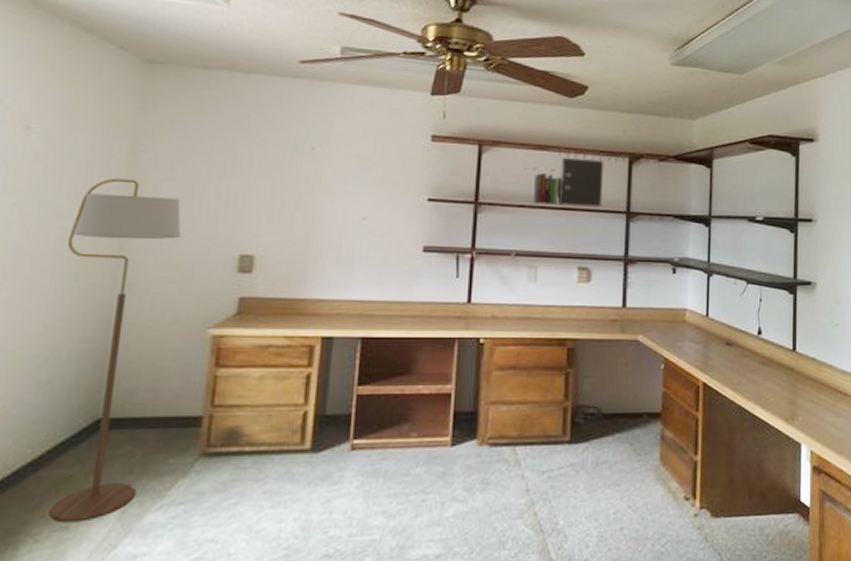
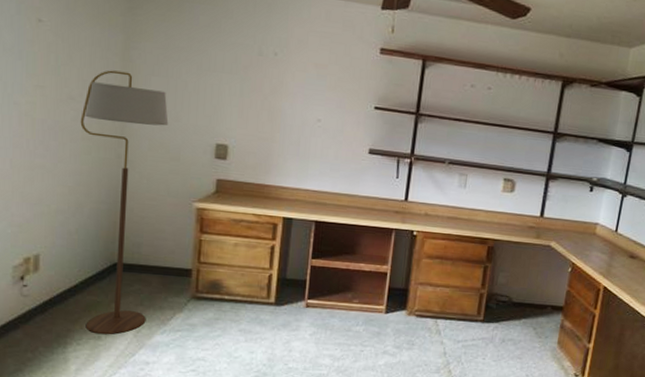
books: present [532,173,563,205] -> none [468,90,497,121]
binder: present [559,157,604,208] -> none [492,76,538,127]

